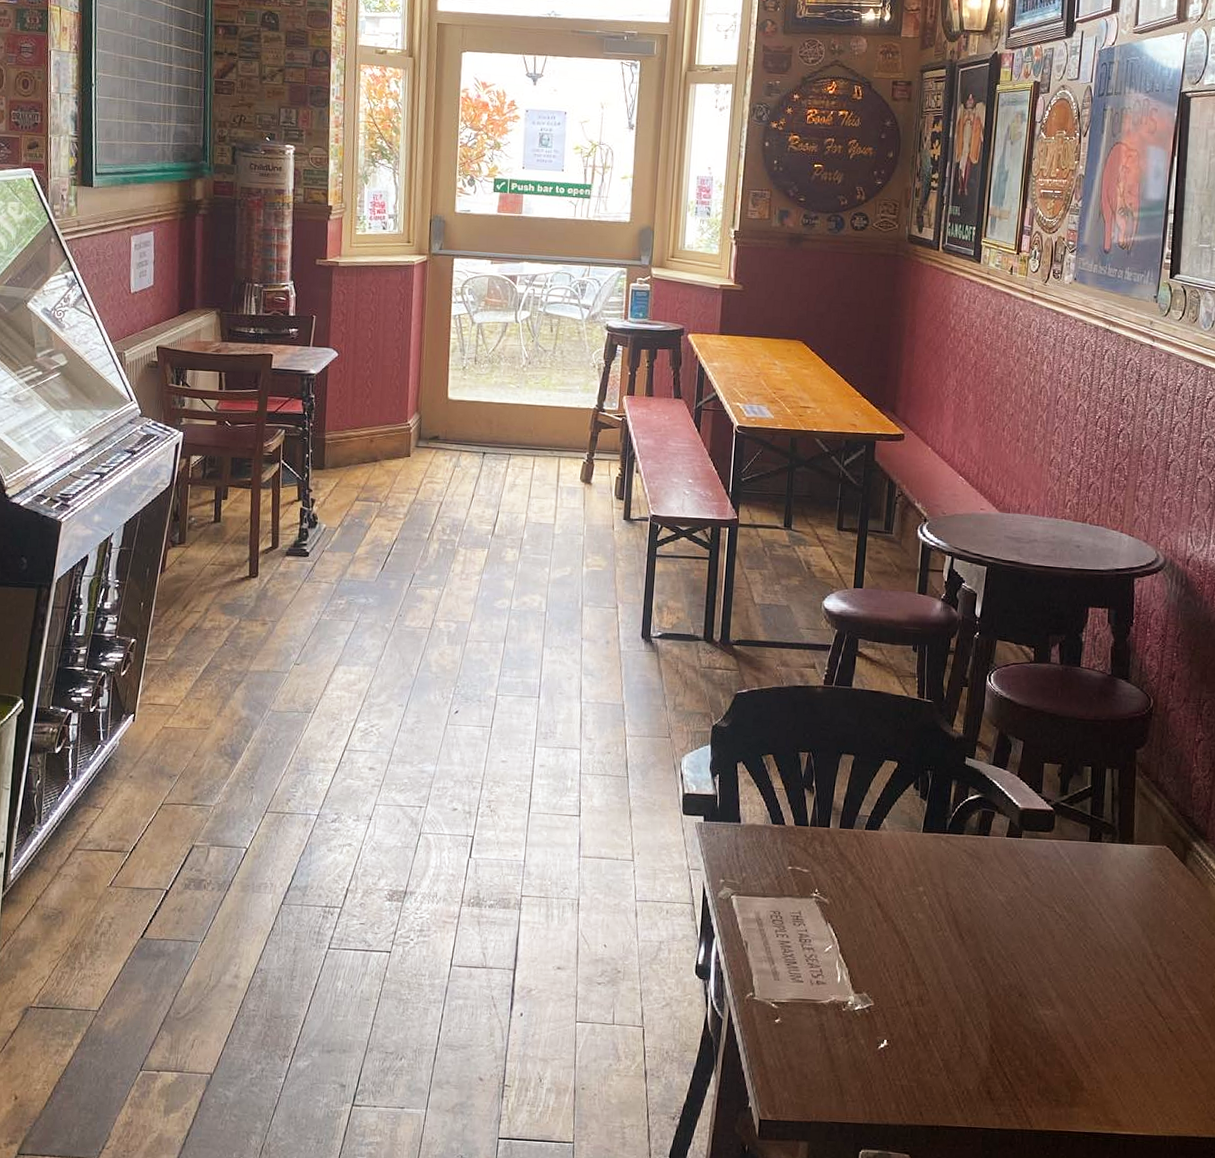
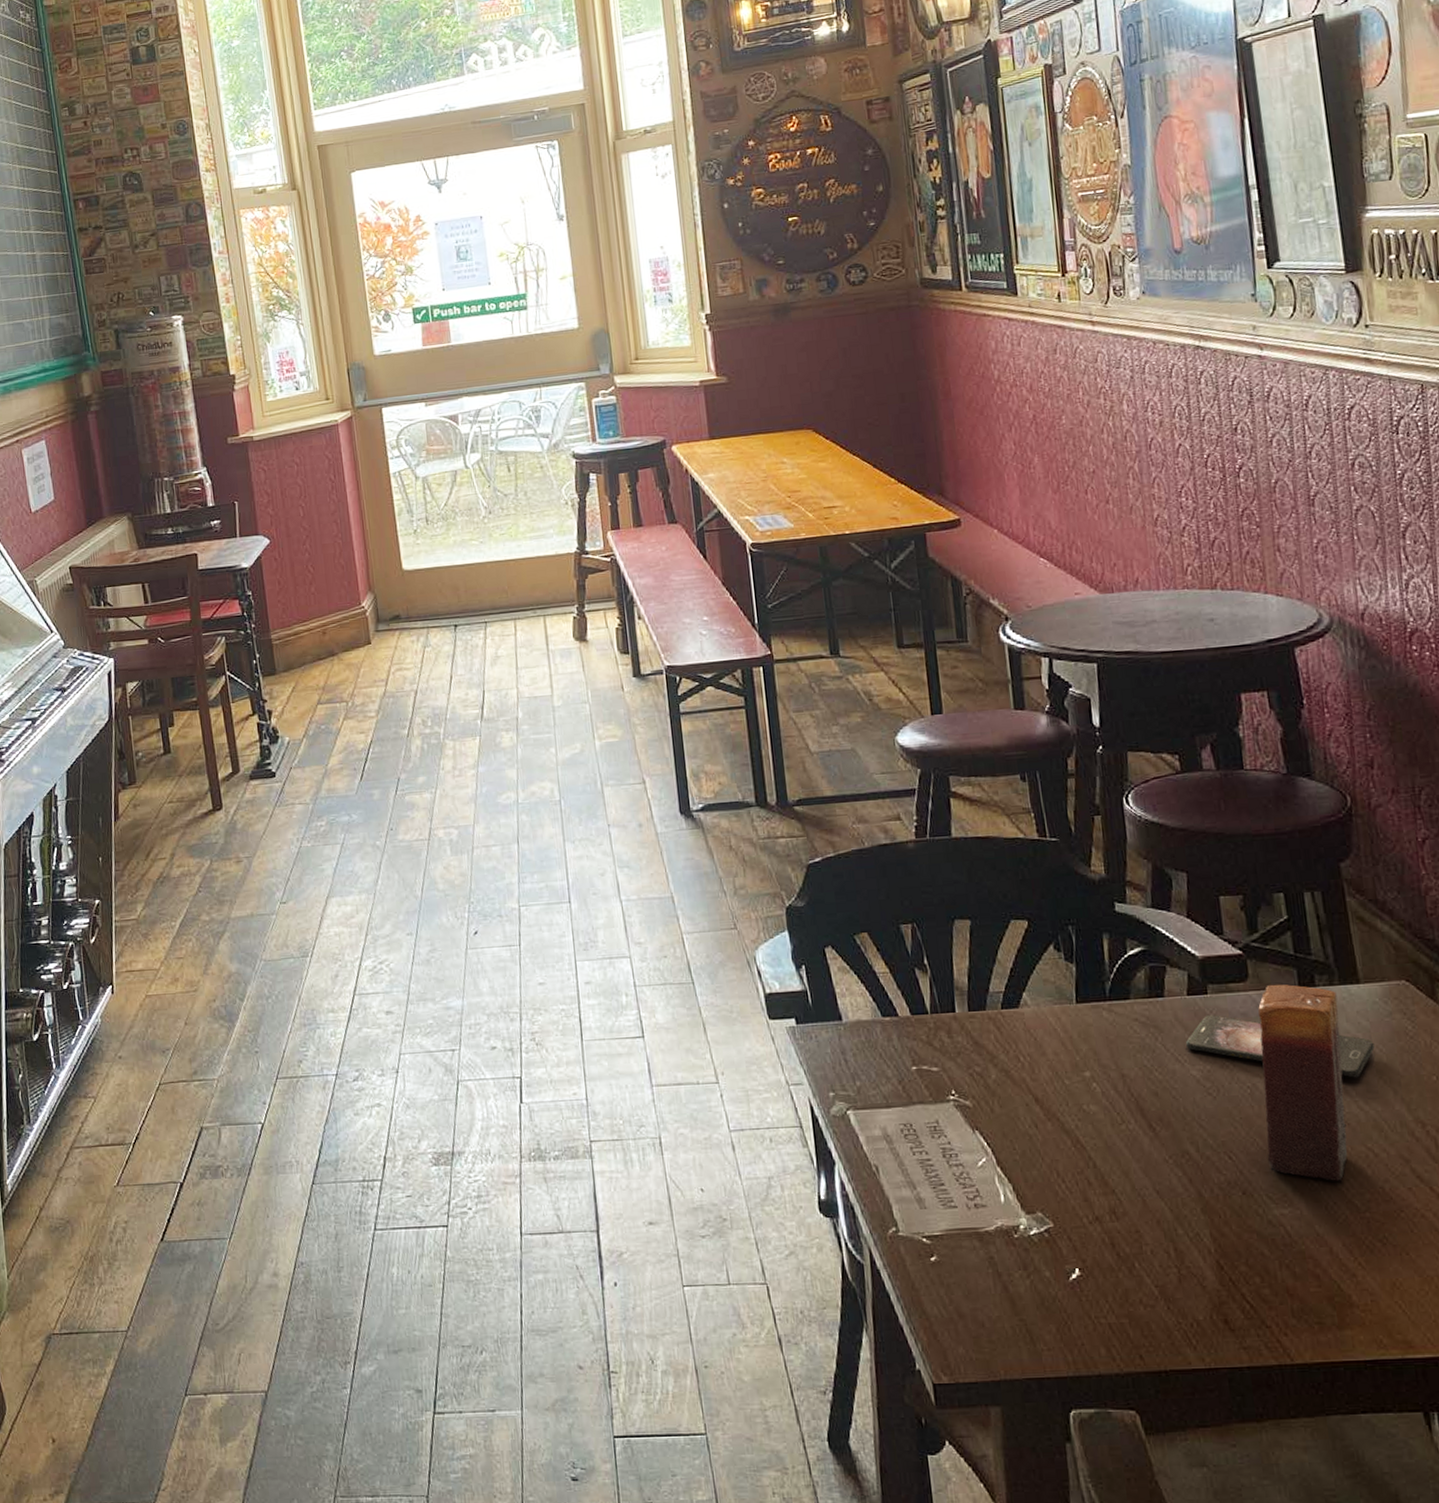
smartphone: none [999,854,1135,916] -> present [1186,1015,1375,1078]
candle: none [1042,836,1116,993] -> present [1258,984,1348,1181]

